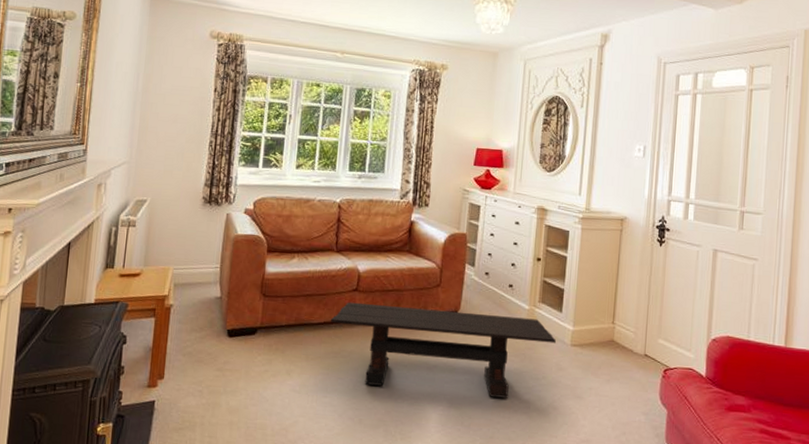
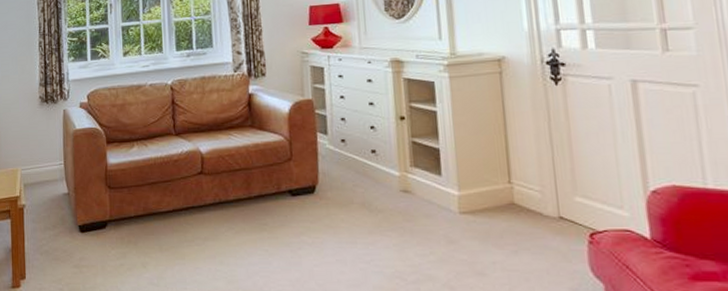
coffee table: present [331,302,557,398] -> none [180,186,441,280]

